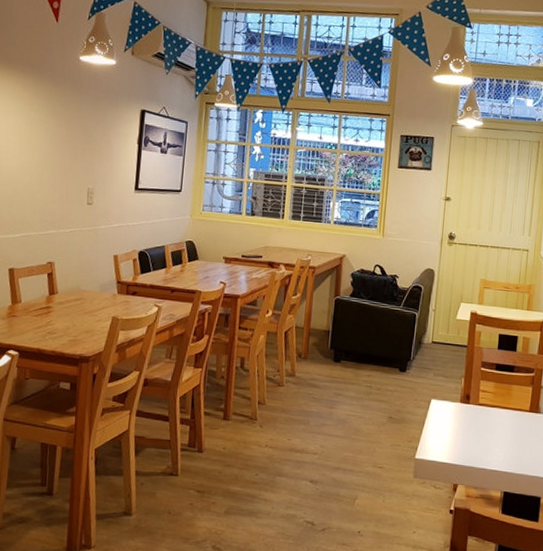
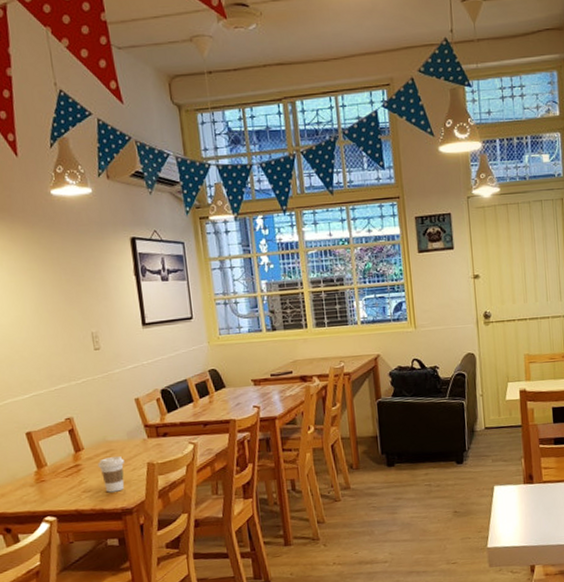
coffee cup: none [67,305,92,339] -> present [97,456,125,493]

